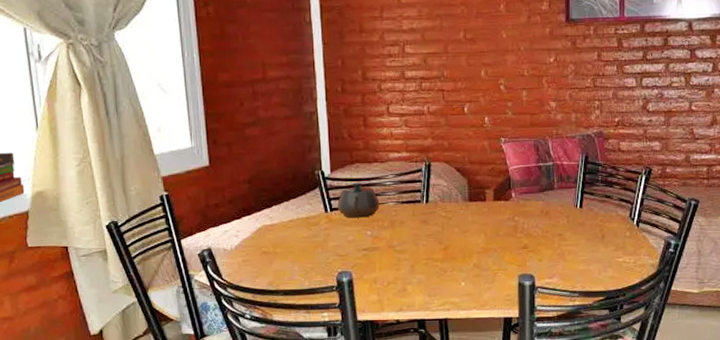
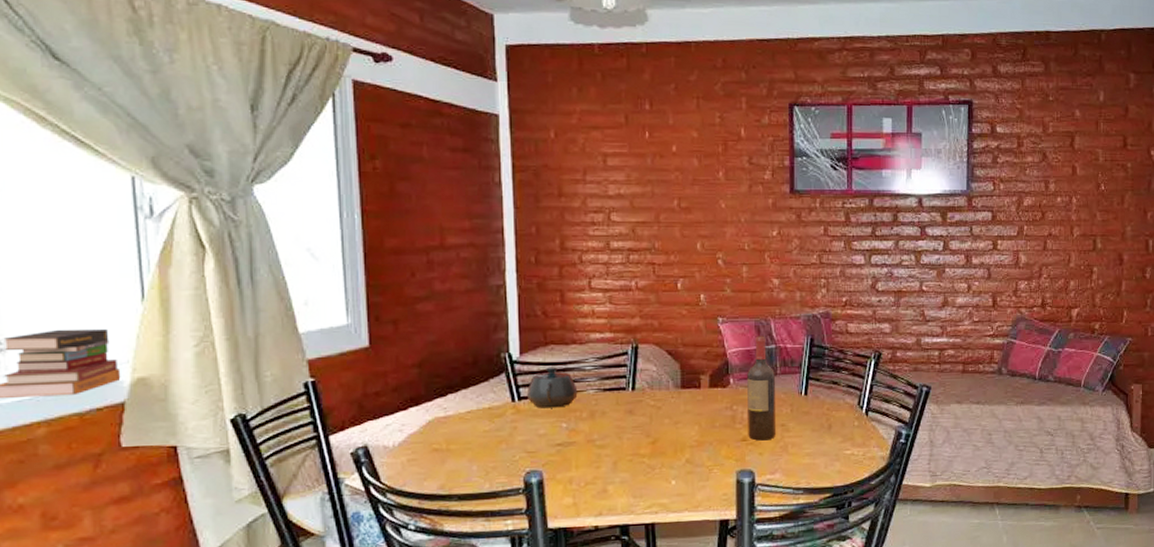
wine bottle: none [527,154,554,248] -> present [747,336,777,441]

